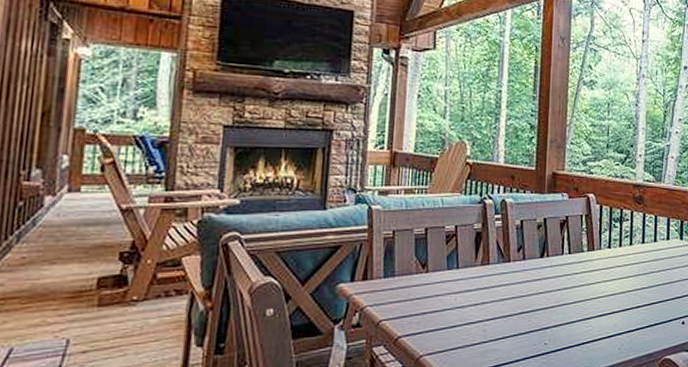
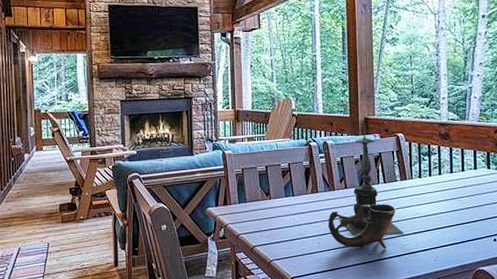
cup: none [498,280,581,337] -> present [327,204,397,249]
candle holder: none [513,181,587,320] -> present [339,125,404,236]

